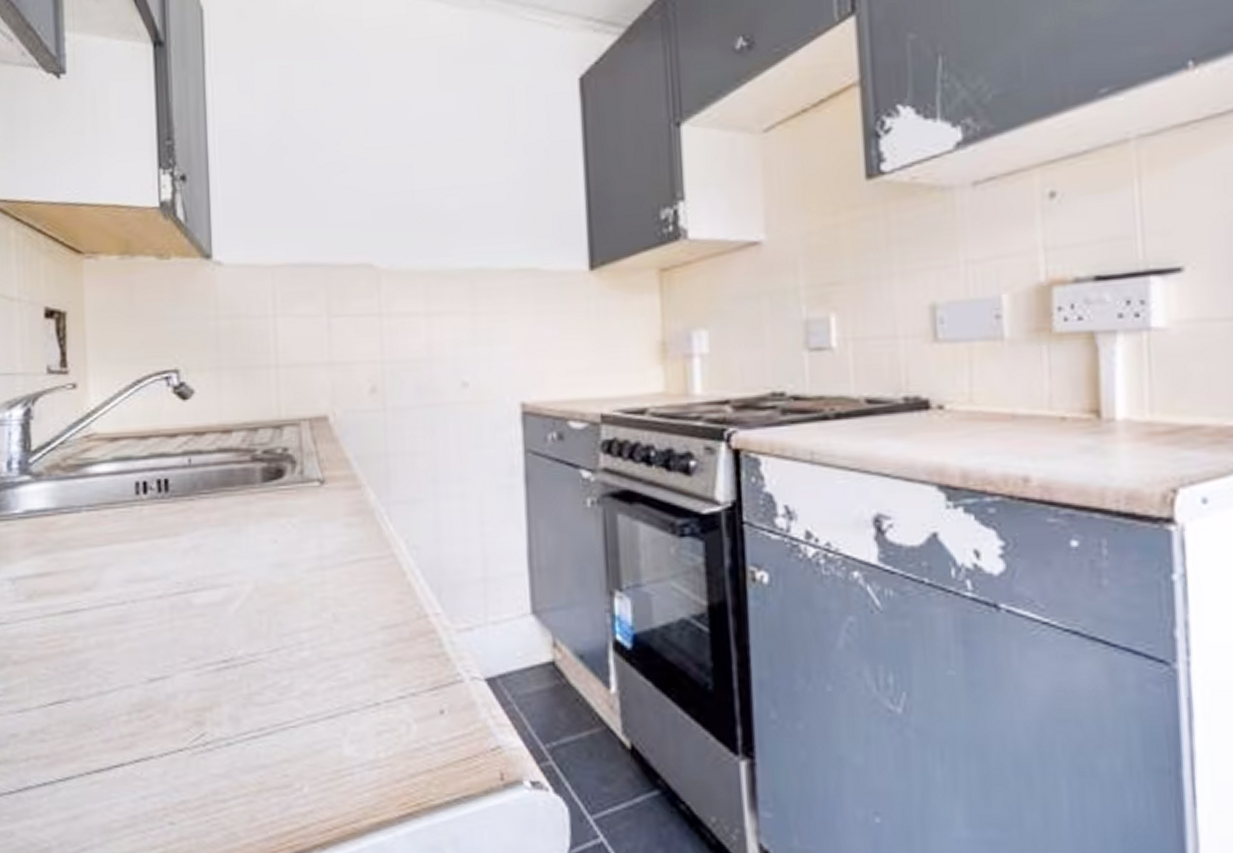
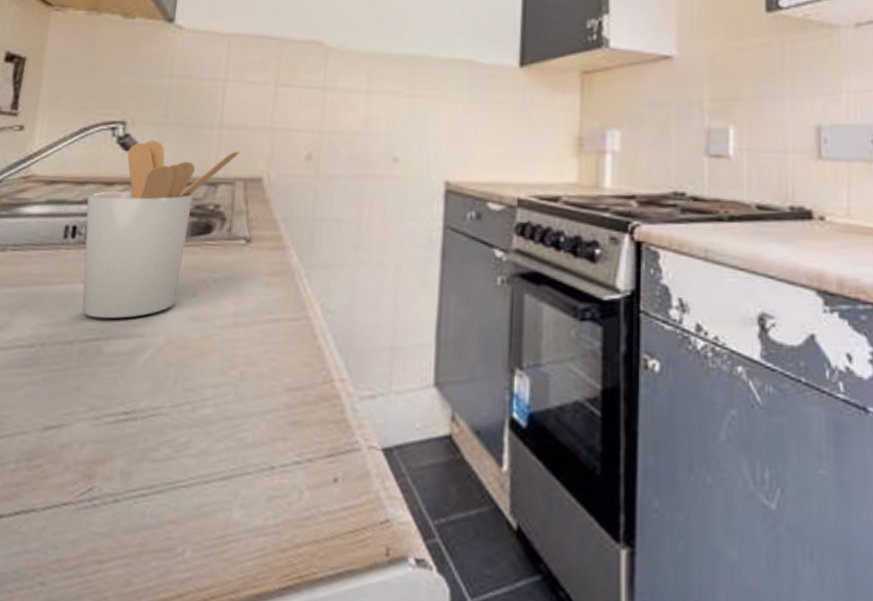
utensil holder: none [153,387,300,572] -> present [82,141,240,319]

